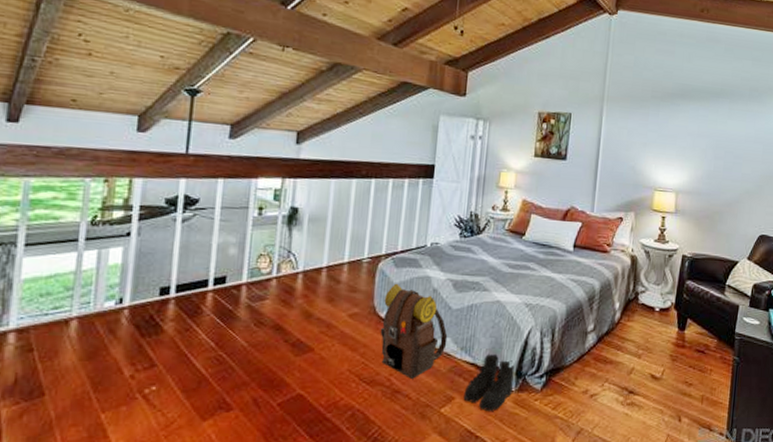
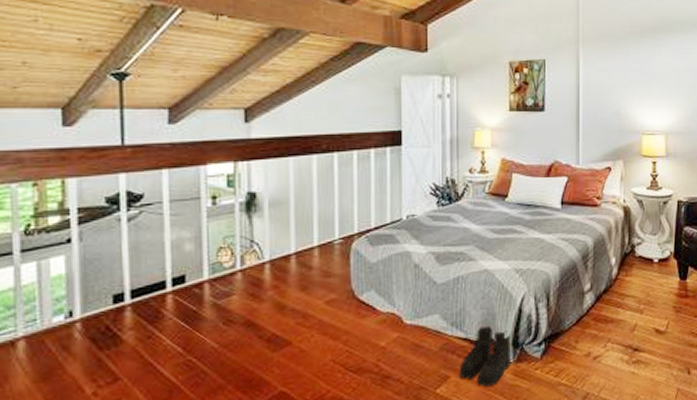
backpack: present [380,283,448,379] -> none [361,262,436,362]

